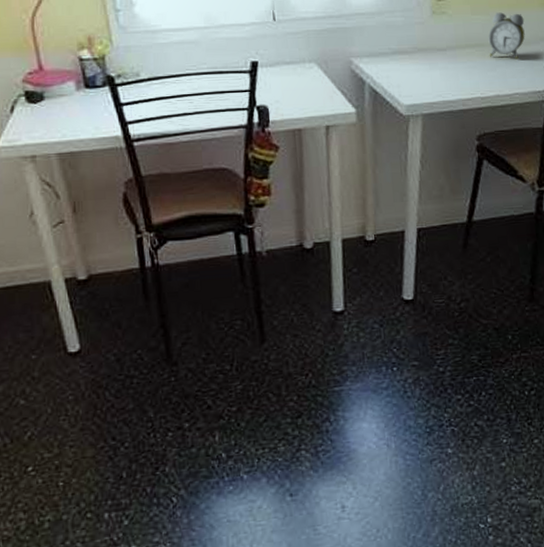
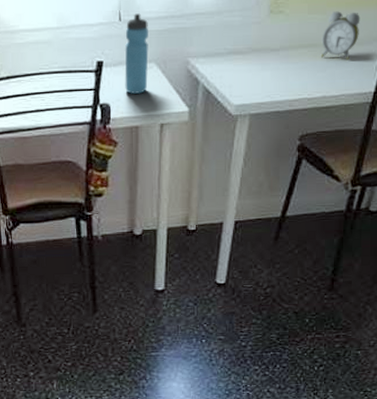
water bottle: none [280,13,309,95] -> present [124,13,149,94]

